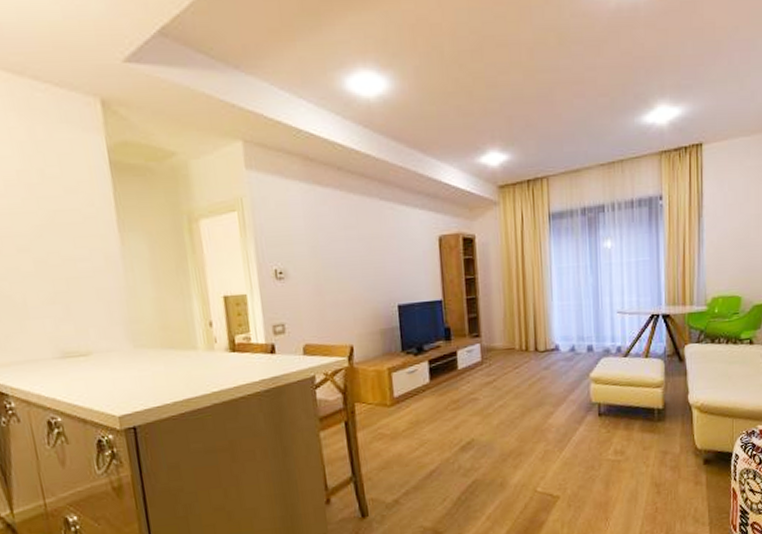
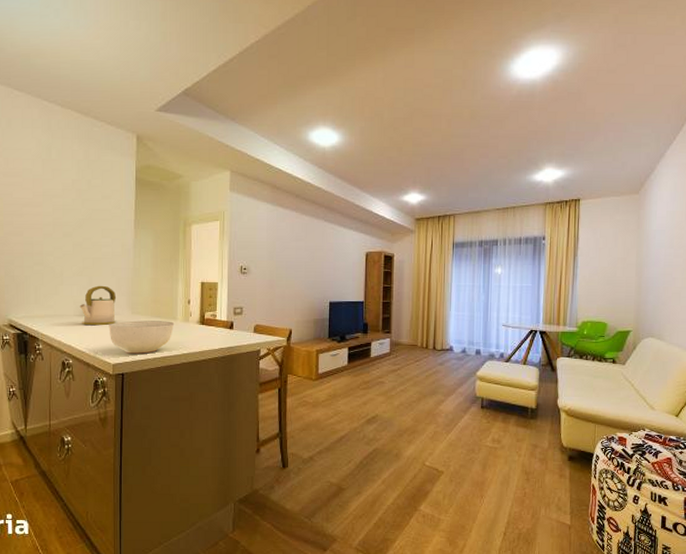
kettle: none [58,314,115,370] -> present [79,285,117,326]
bowl: none [104,352,196,401] -> present [108,320,175,354]

